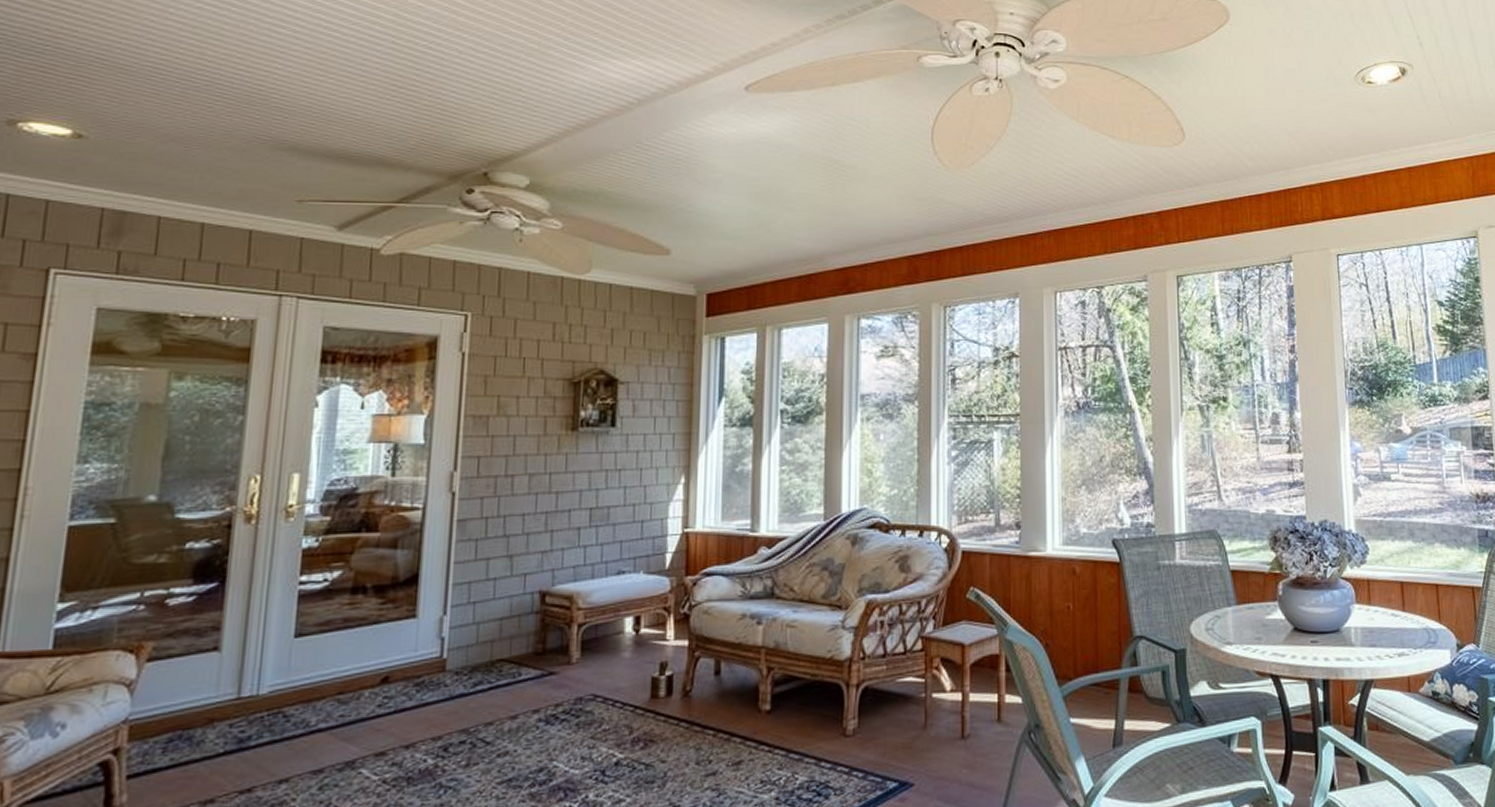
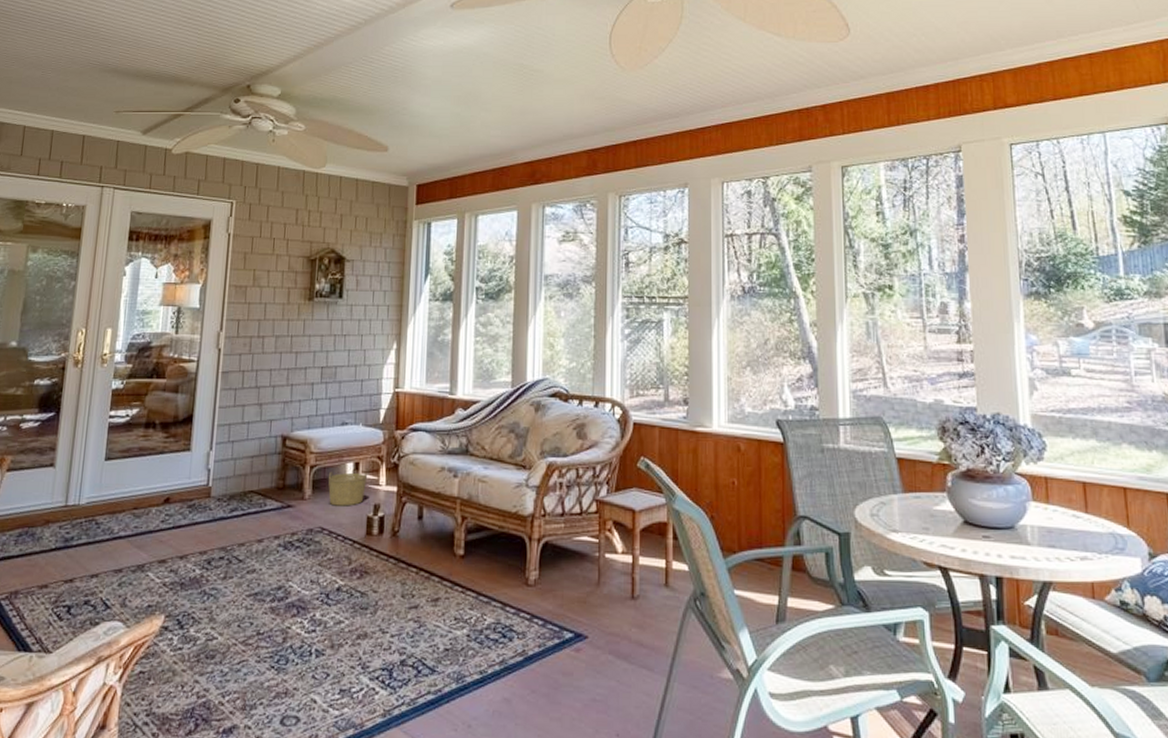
basket: none [601,627,652,669] -> present [328,472,368,506]

